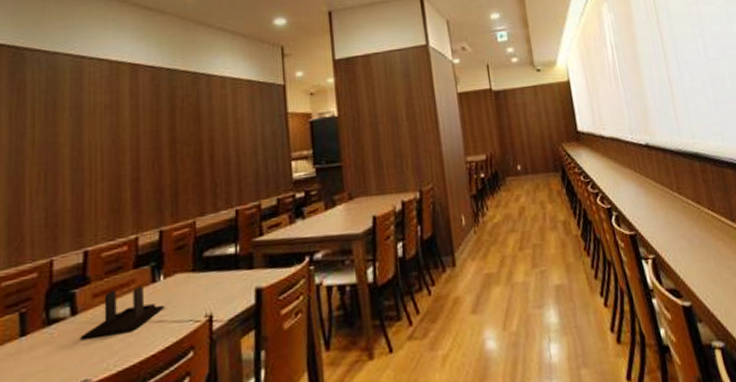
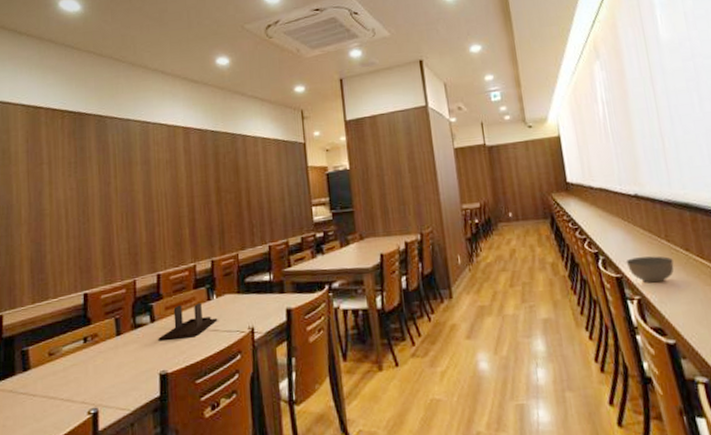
bowl: none [639,210,687,240] -> present [626,256,674,283]

